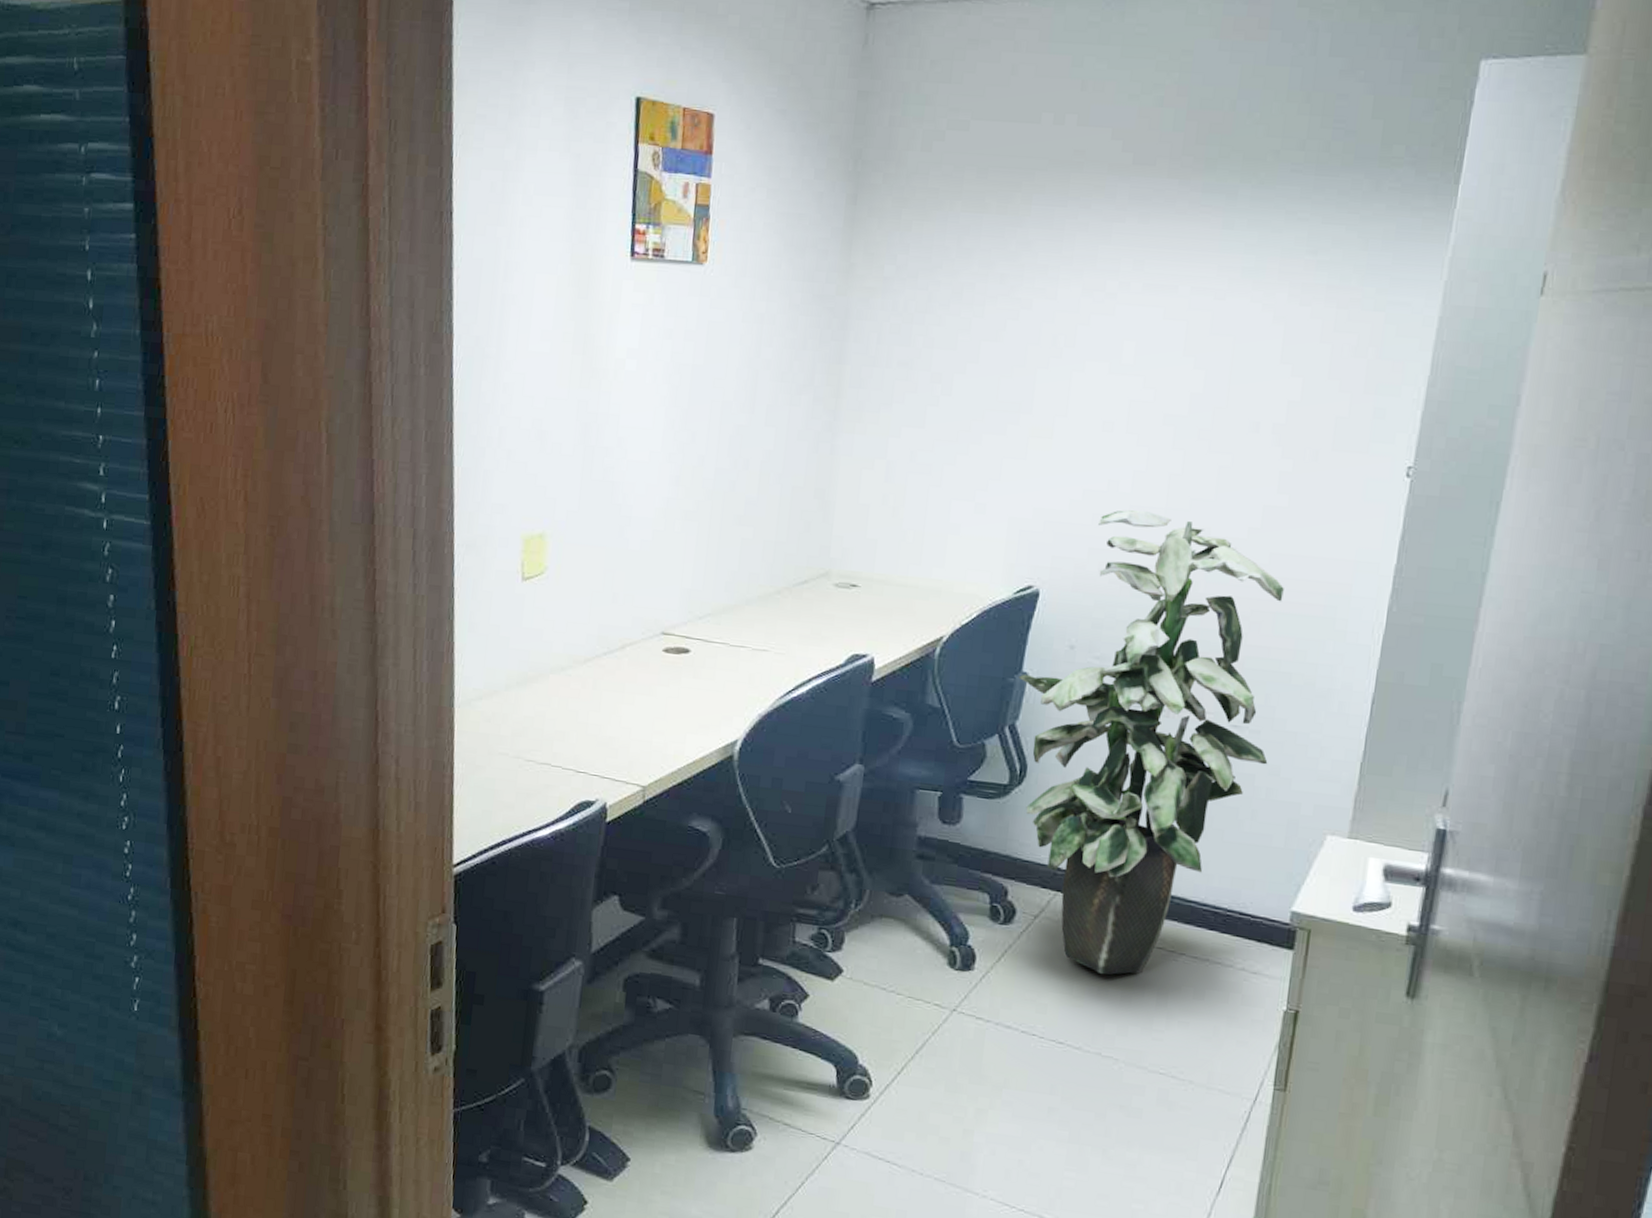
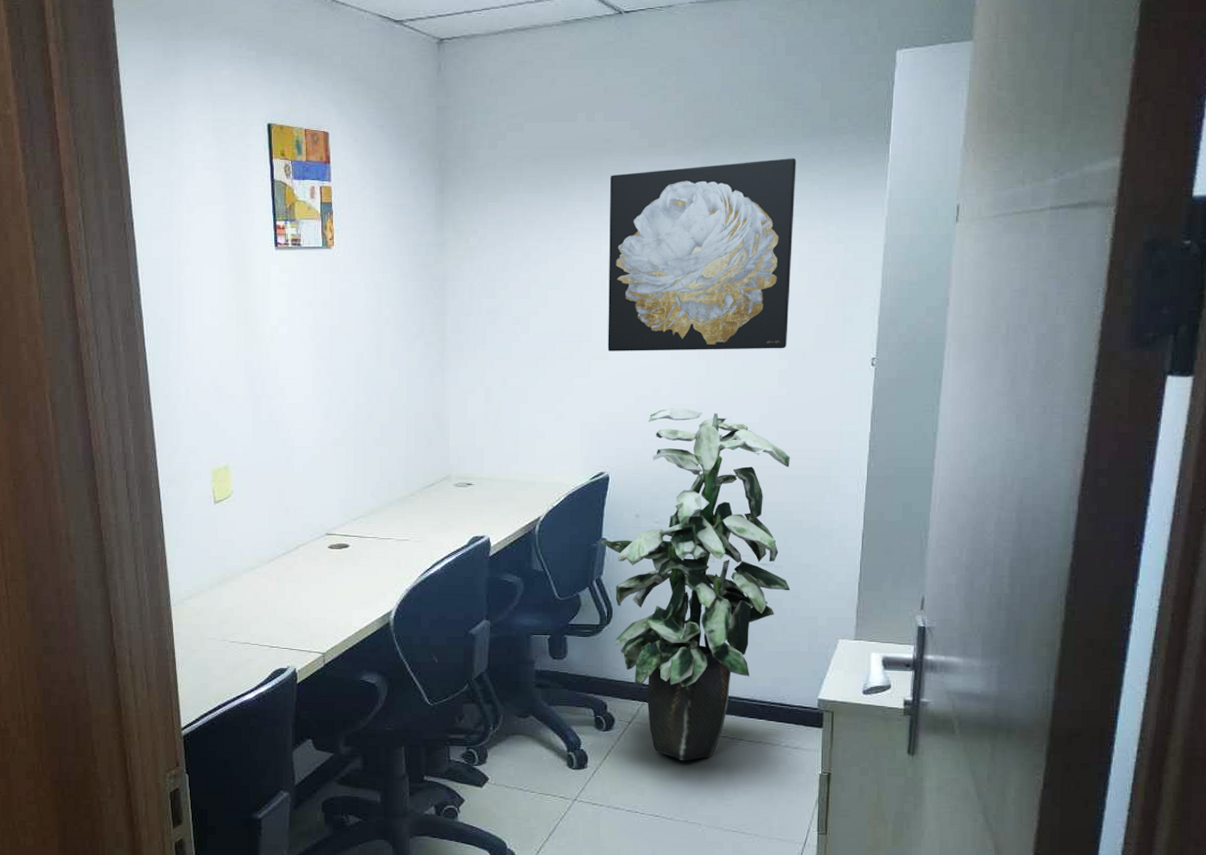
wall art: none [1053,192,1331,445] -> present [607,158,797,351]

